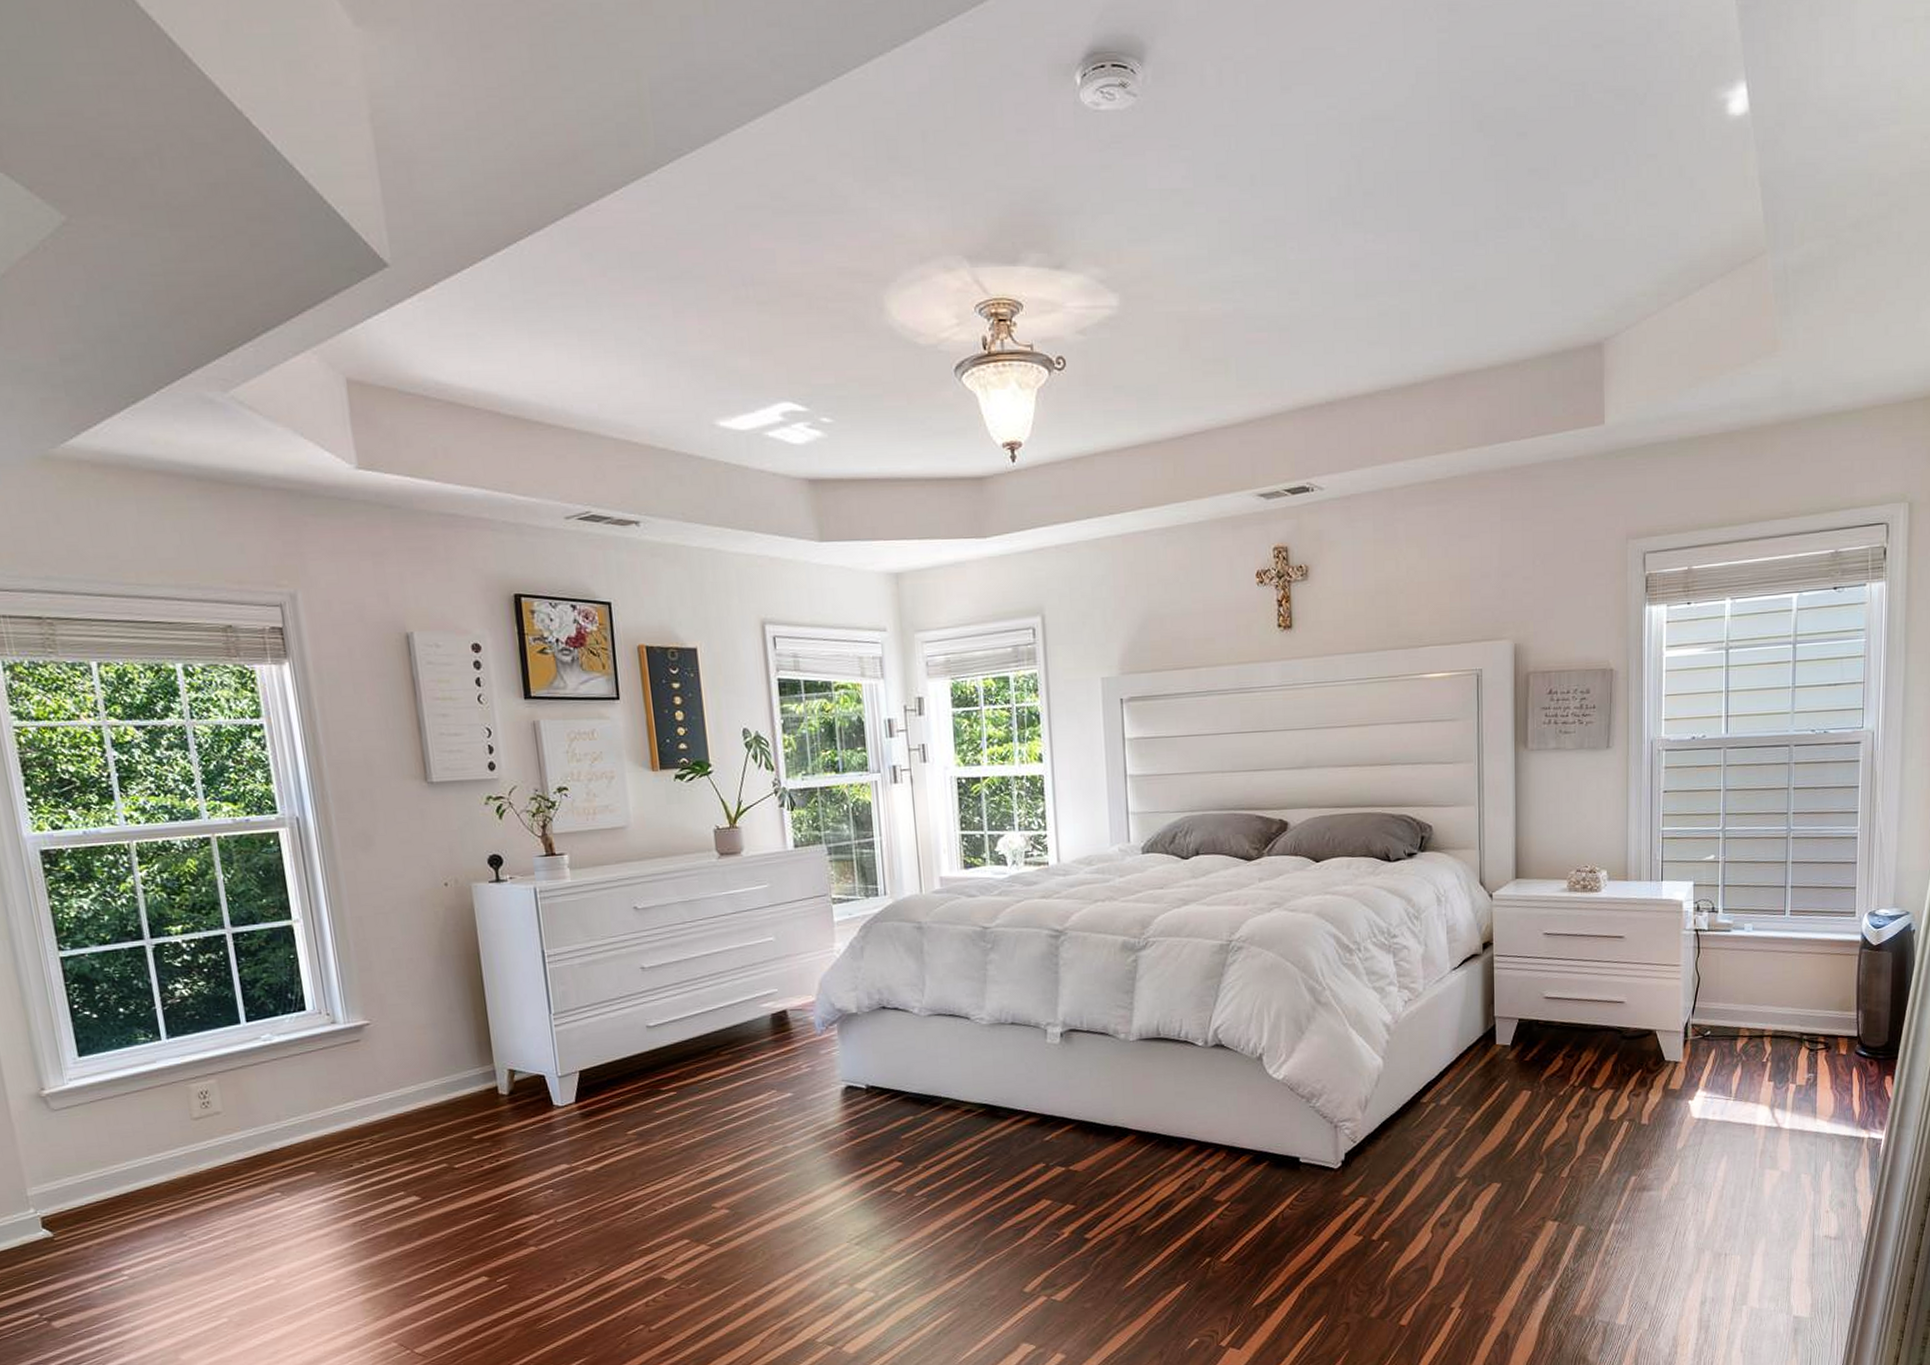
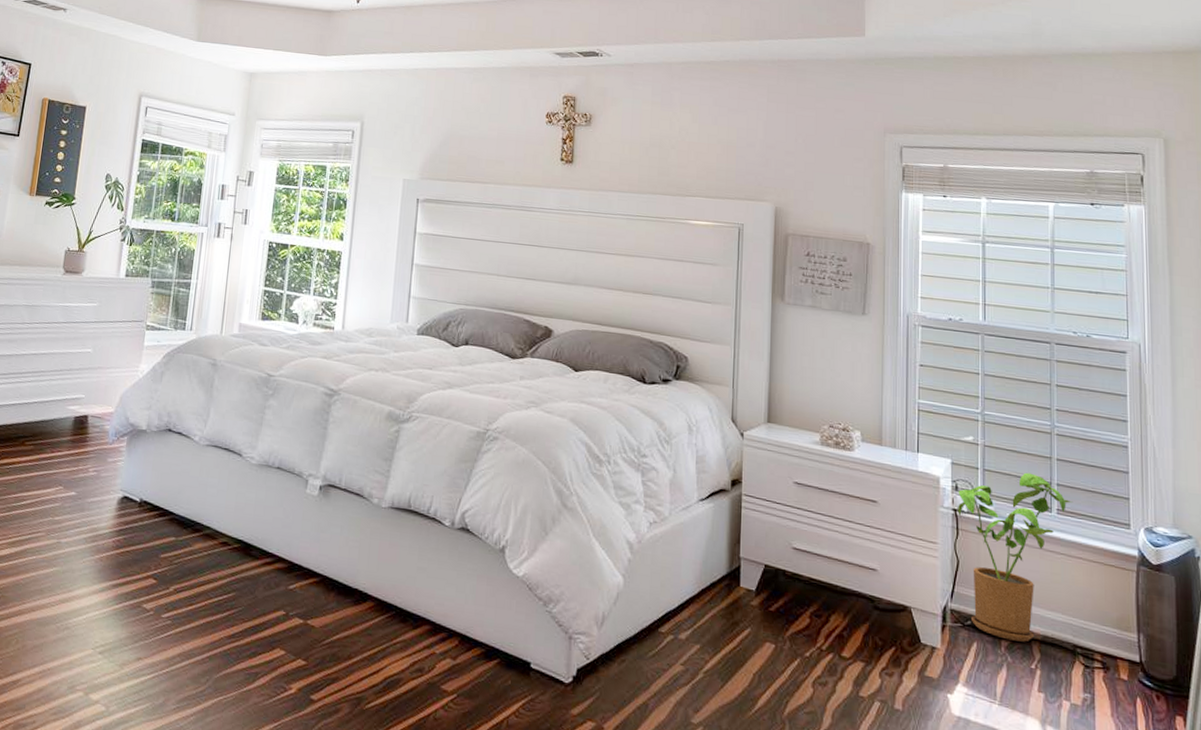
house plant: none [1699,880,1805,1041] -> present [958,472,1073,642]

